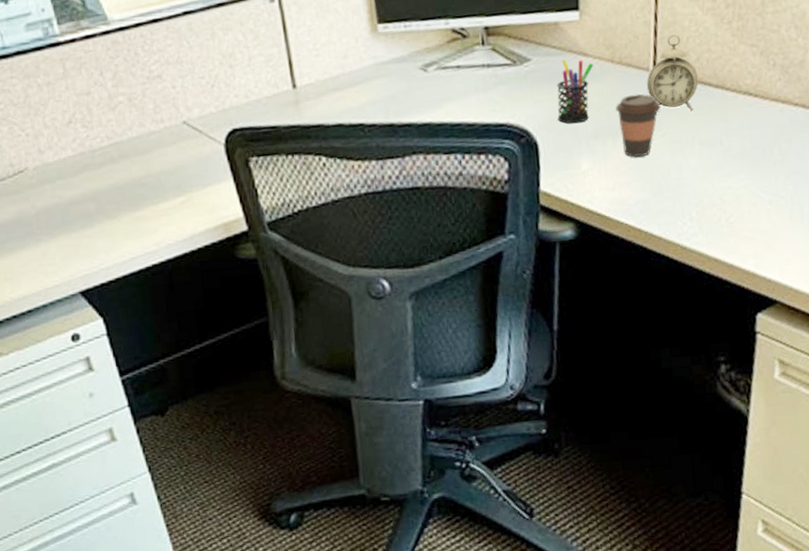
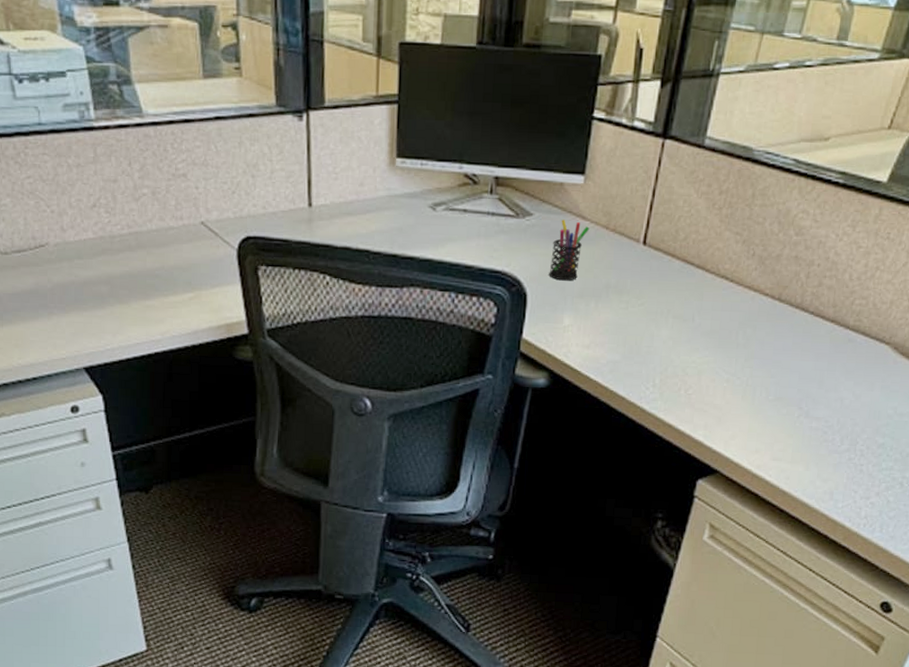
coffee cup: present [616,94,661,158] -> none [603,262,645,321]
alarm clock: present [646,34,699,111] -> none [634,211,683,286]

